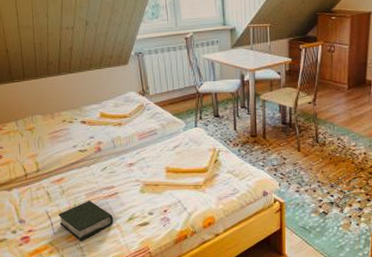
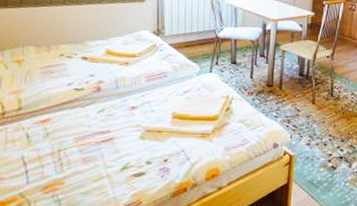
book: present [59,200,114,241] -> none [36,145,105,192]

